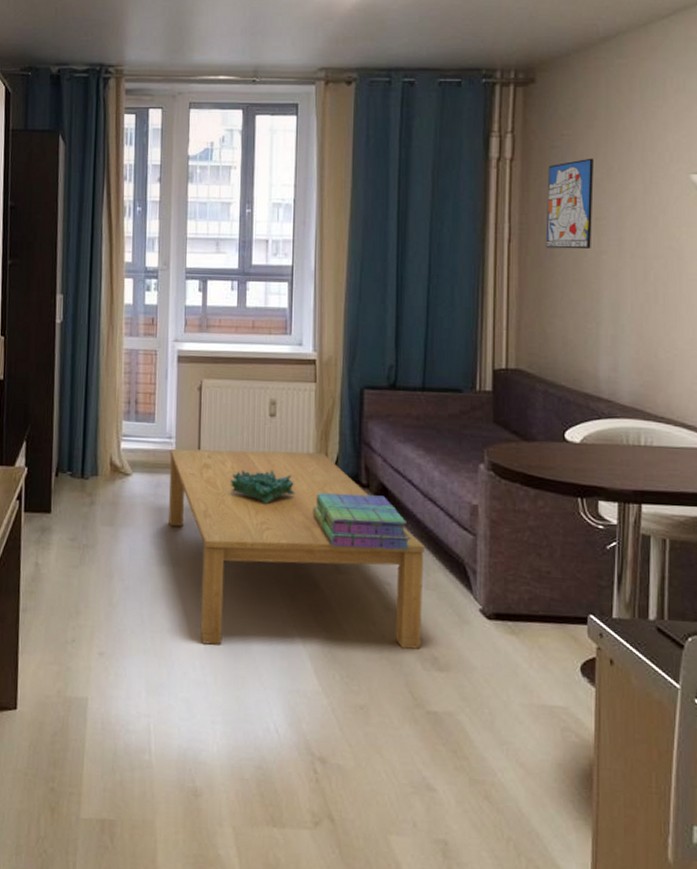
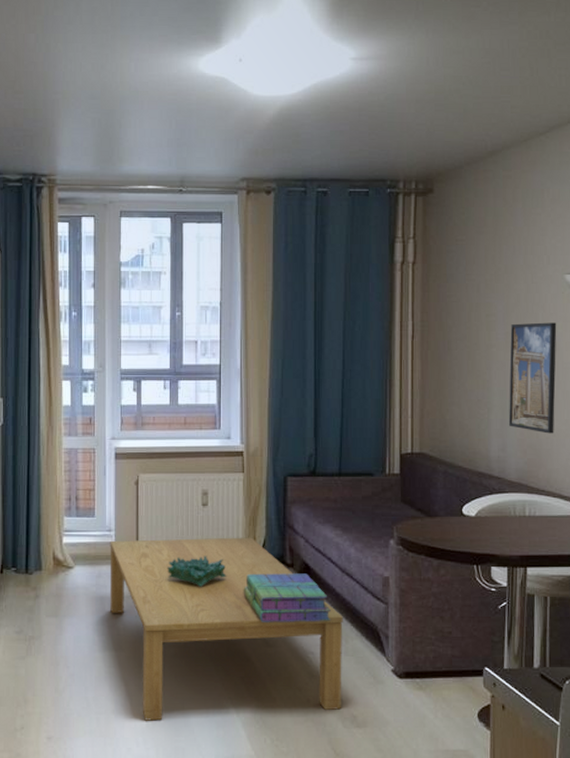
wall art: present [546,158,594,249] -> none [444,261,484,343]
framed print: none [621,227,681,354] -> present [508,322,557,434]

